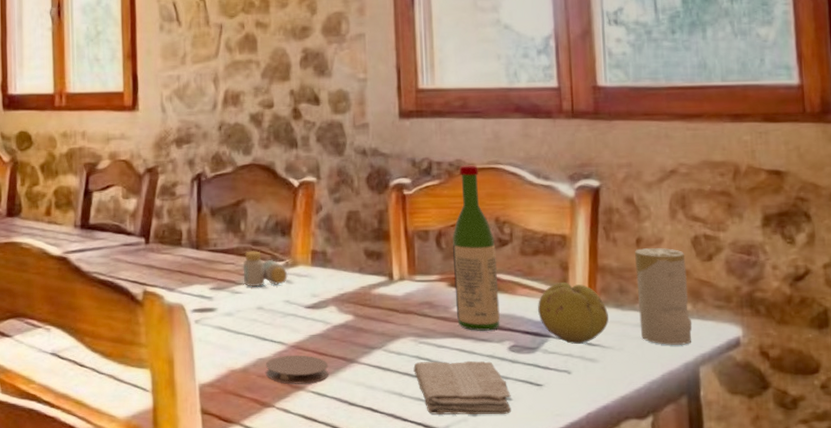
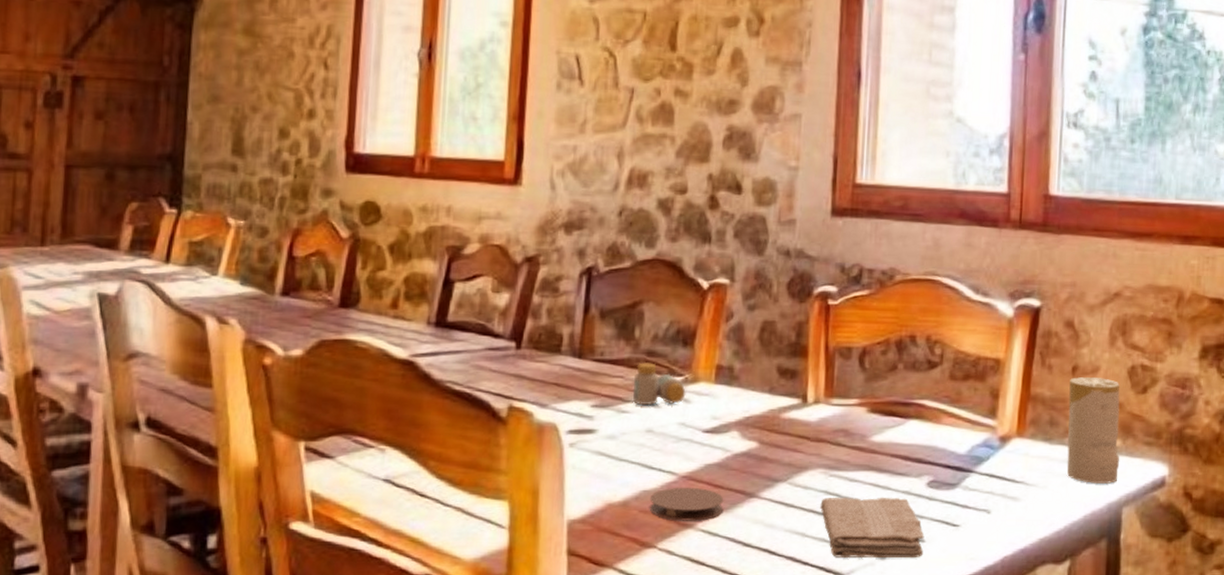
wine bottle: present [452,165,501,331] -> none [874,274,924,464]
fruit: present [538,282,609,344] -> none [962,412,1036,480]

